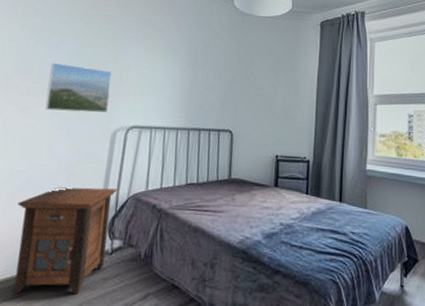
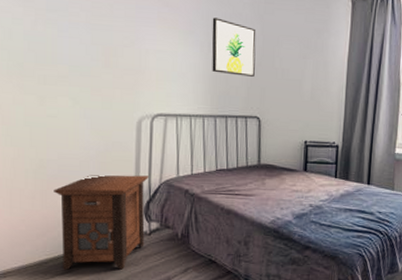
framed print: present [45,62,113,114] -> none [64,47,130,102]
wall art: none [188,37,232,92] -> present [212,17,256,77]

